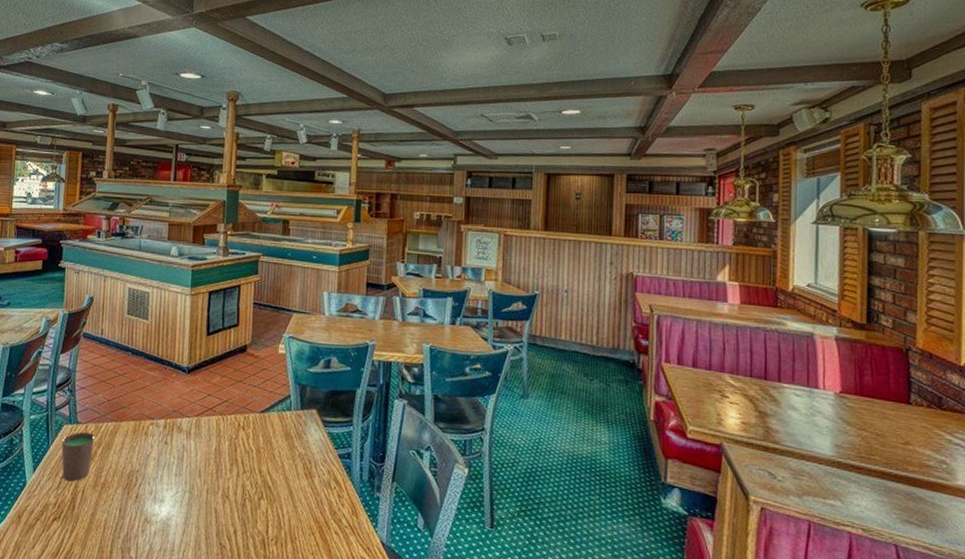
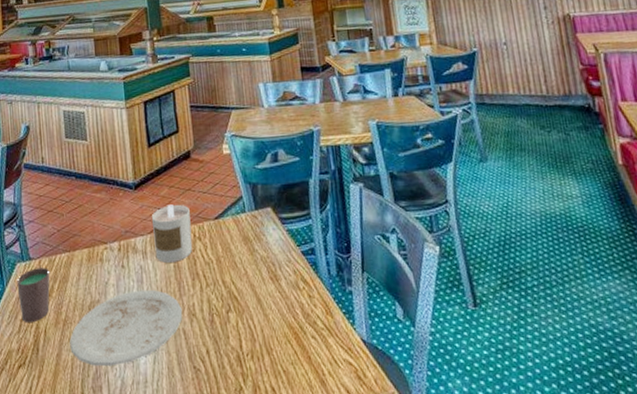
plate: none [105,466,217,532] -> present [70,289,183,367]
candle: none [199,392,238,446] -> present [152,204,193,263]

